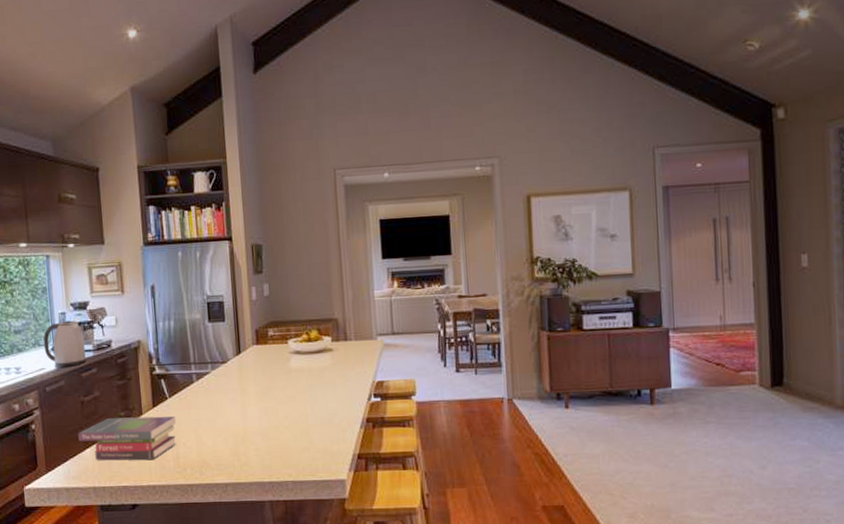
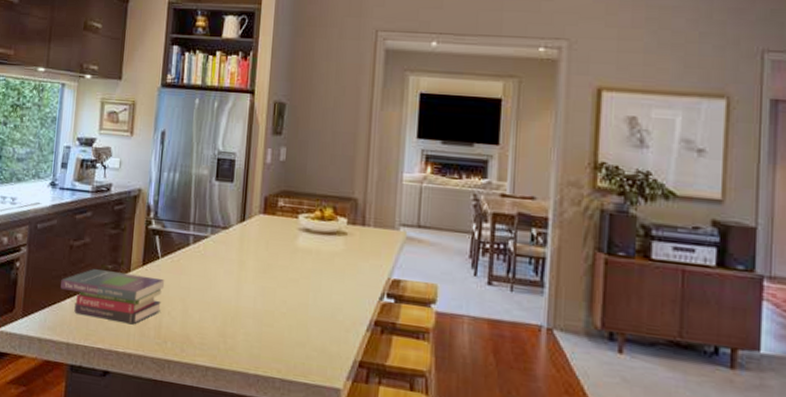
kettle: present [43,320,86,368] -> none [43,155,85,206]

